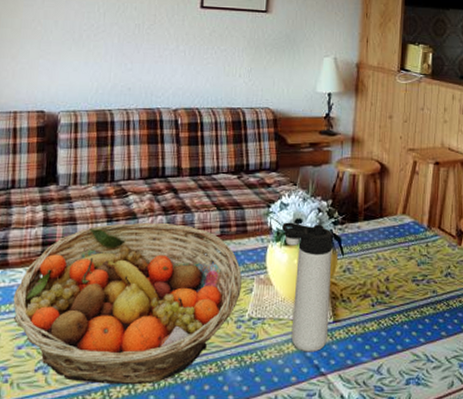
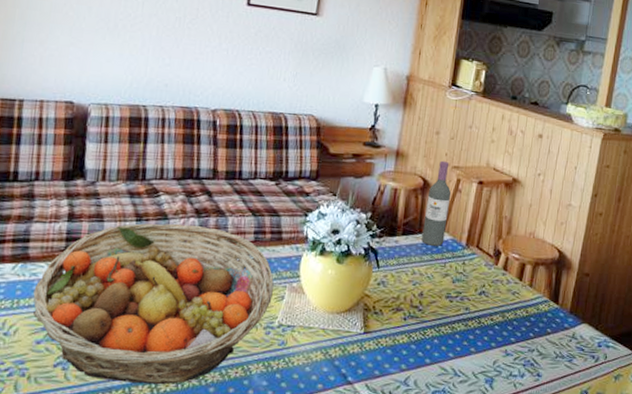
thermos bottle: present [281,222,333,352] -> none [317,232,370,361]
wine bottle: none [383,144,409,229] -> present [422,160,452,246]

